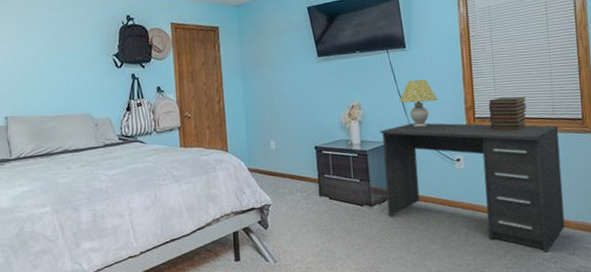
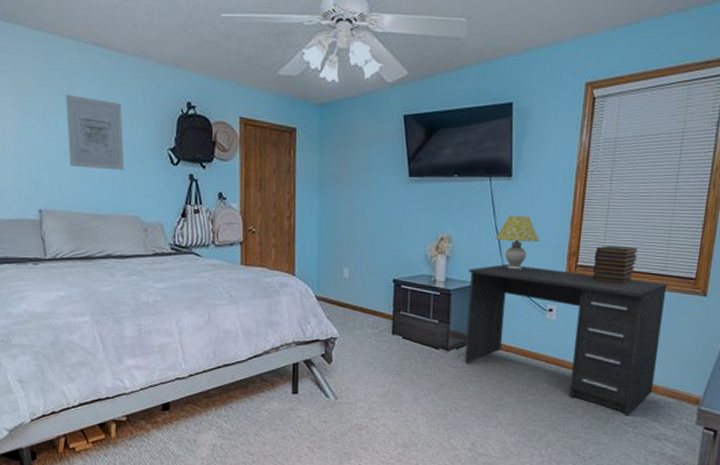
wall art: none [27,19,77,78] -> present [66,94,125,171]

